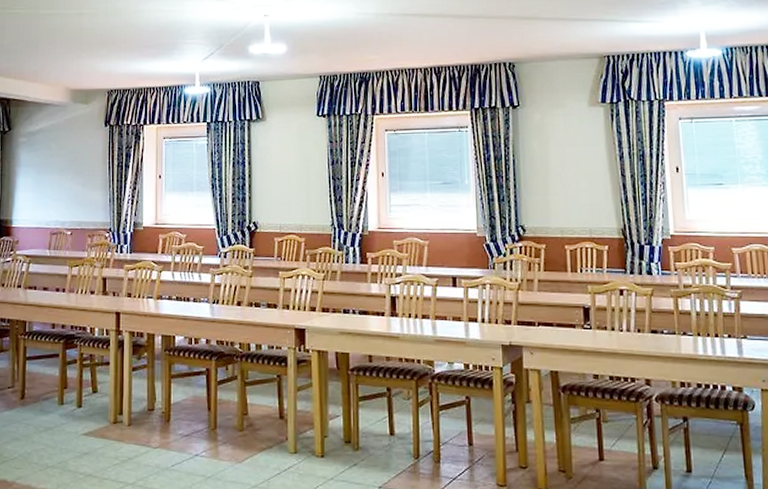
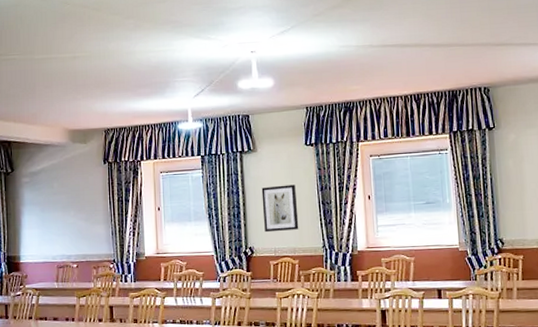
wall art: none [269,157,307,207] -> present [261,184,299,233]

